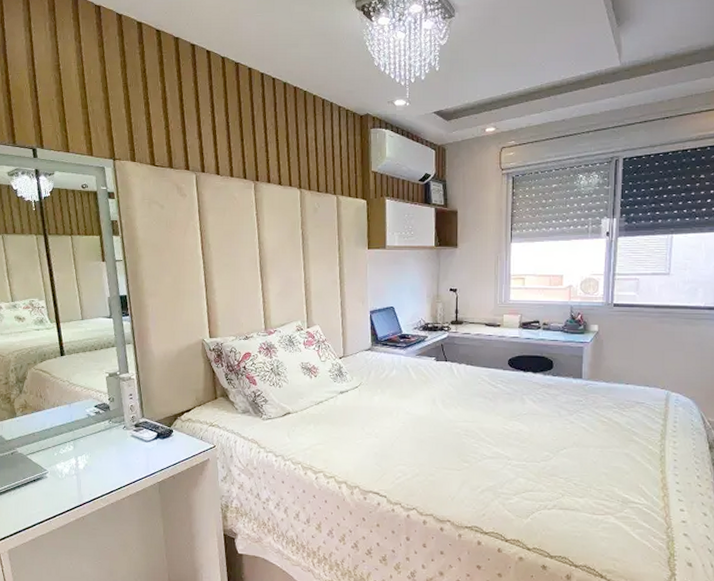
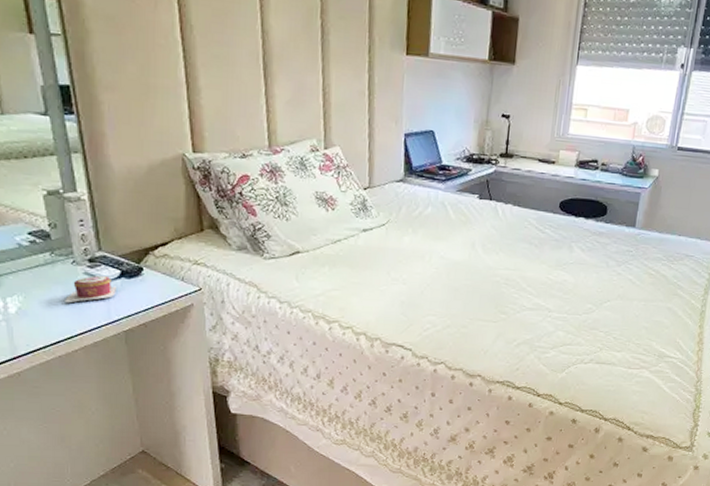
jewelry box: none [117,438,155,460] -> present [65,276,118,303]

